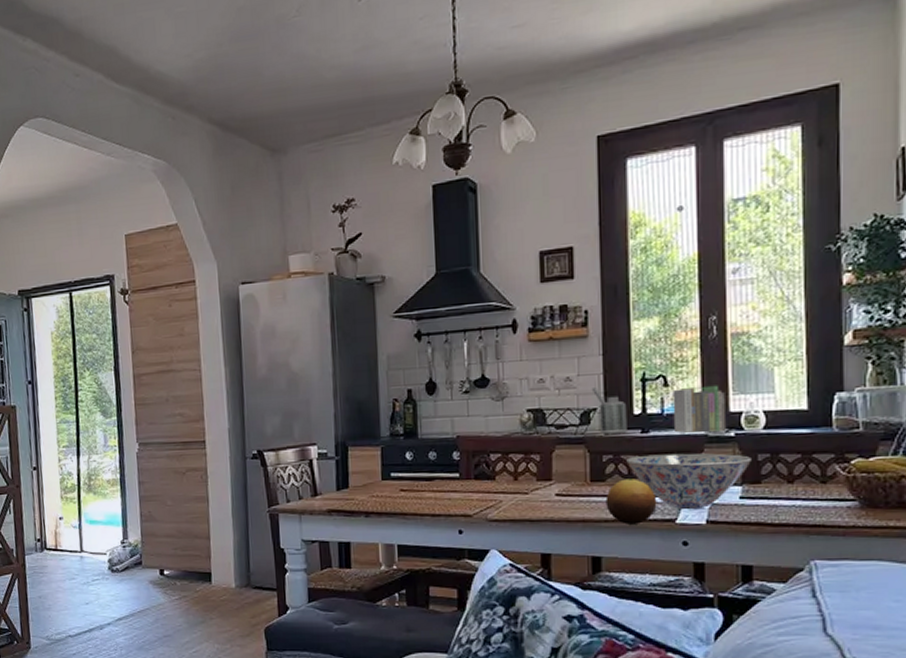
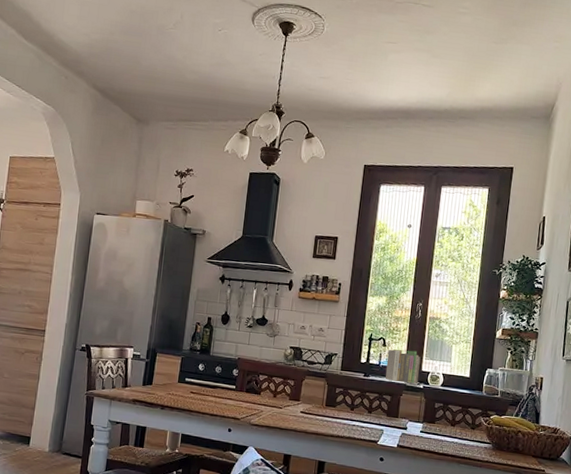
soap dispenser: present [591,388,627,435] -> none [335,339,357,375]
fruit: present [605,478,657,524] -> none [333,407,368,441]
bowl: present [626,453,751,510] -> none [351,392,431,437]

